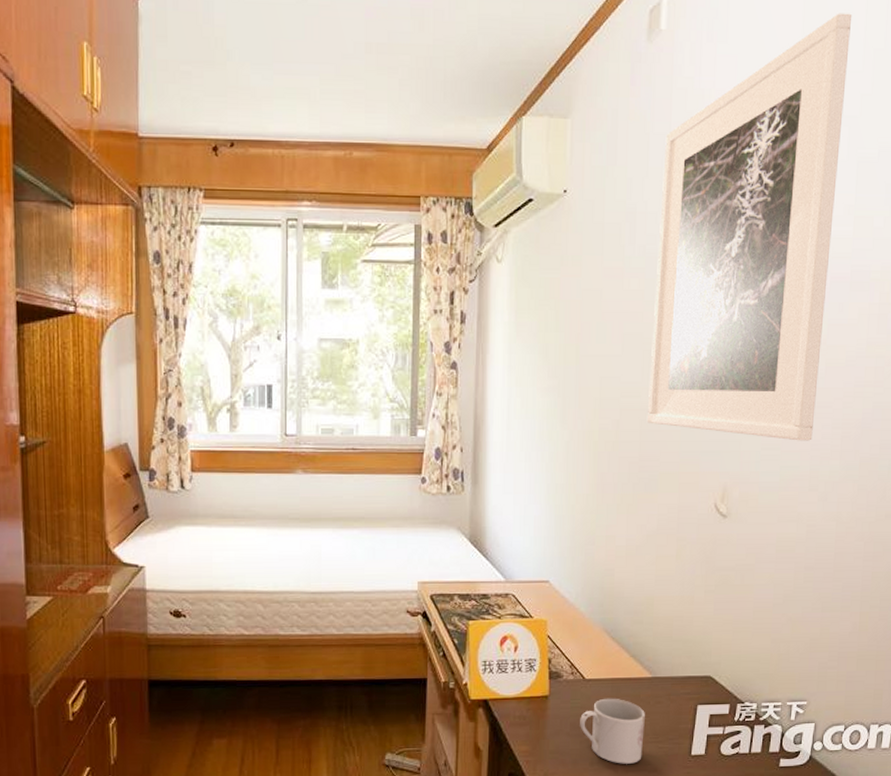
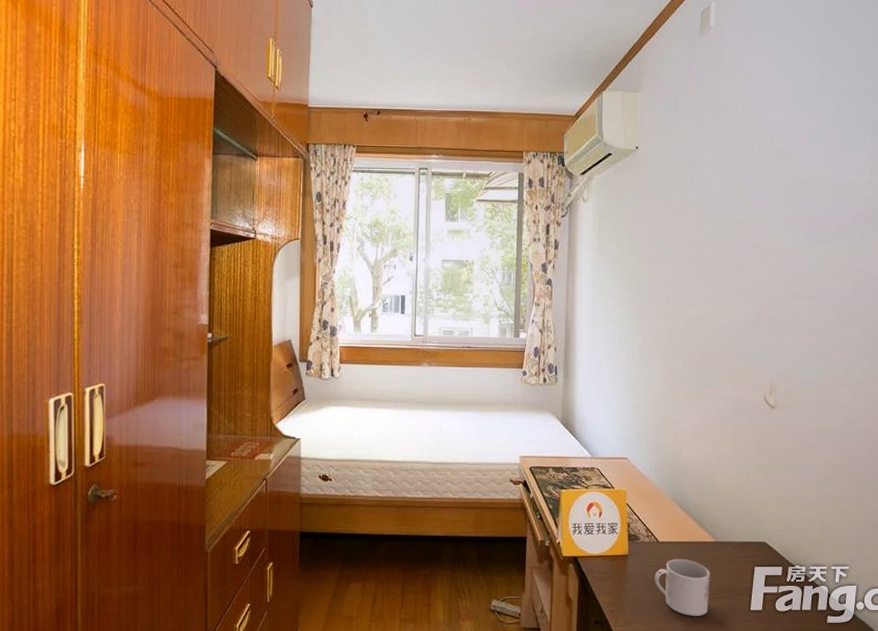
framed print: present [646,13,853,441] -> none [706,13,862,346]

